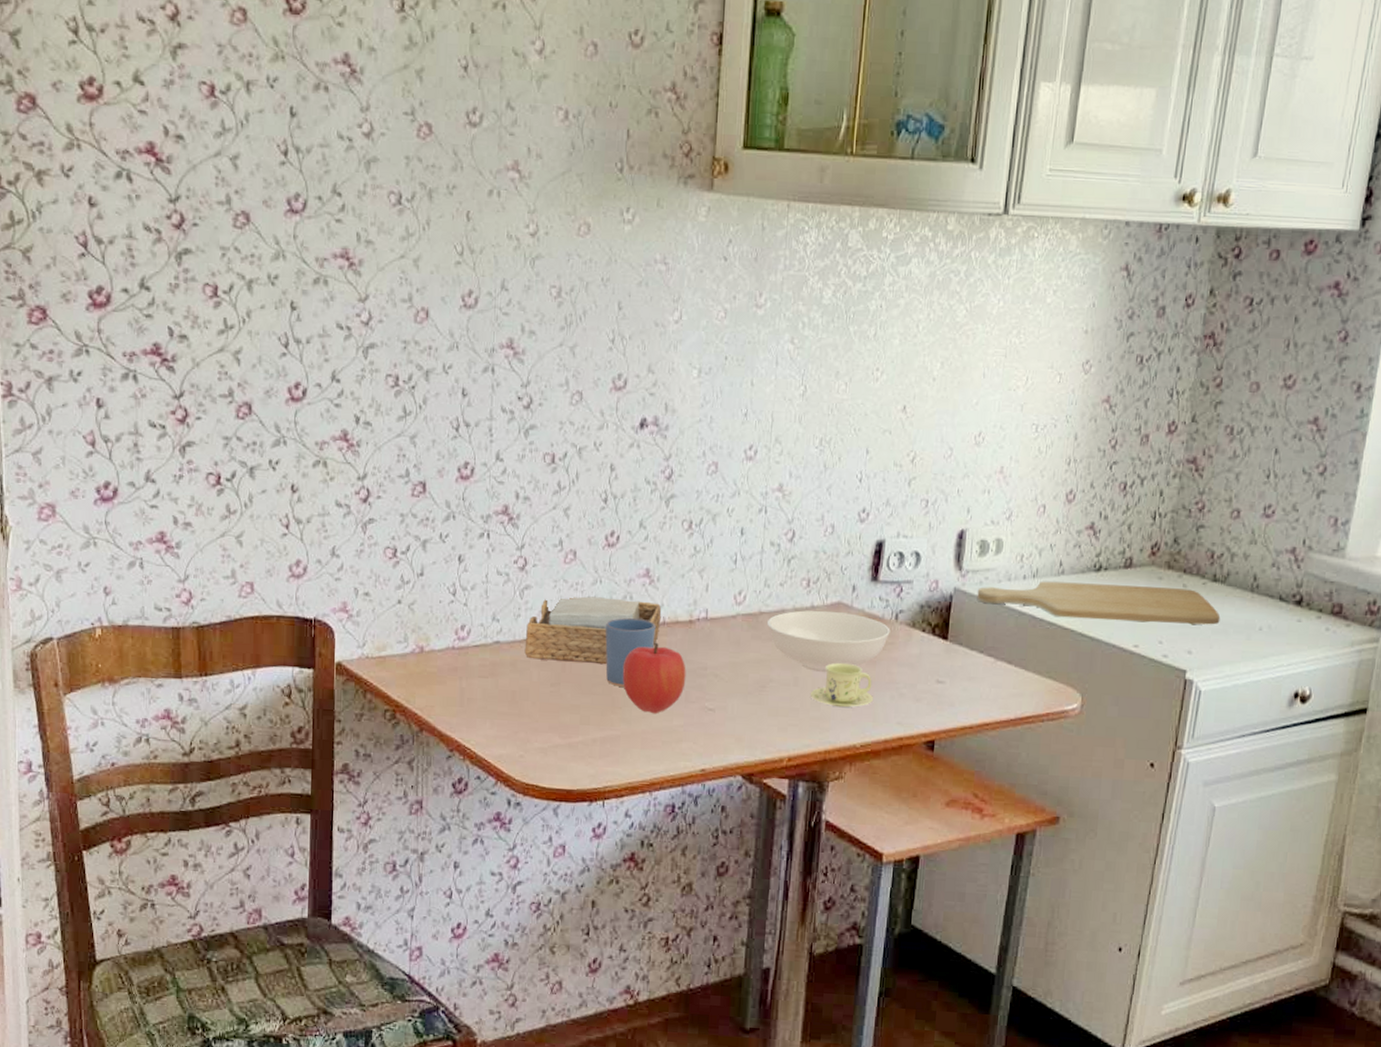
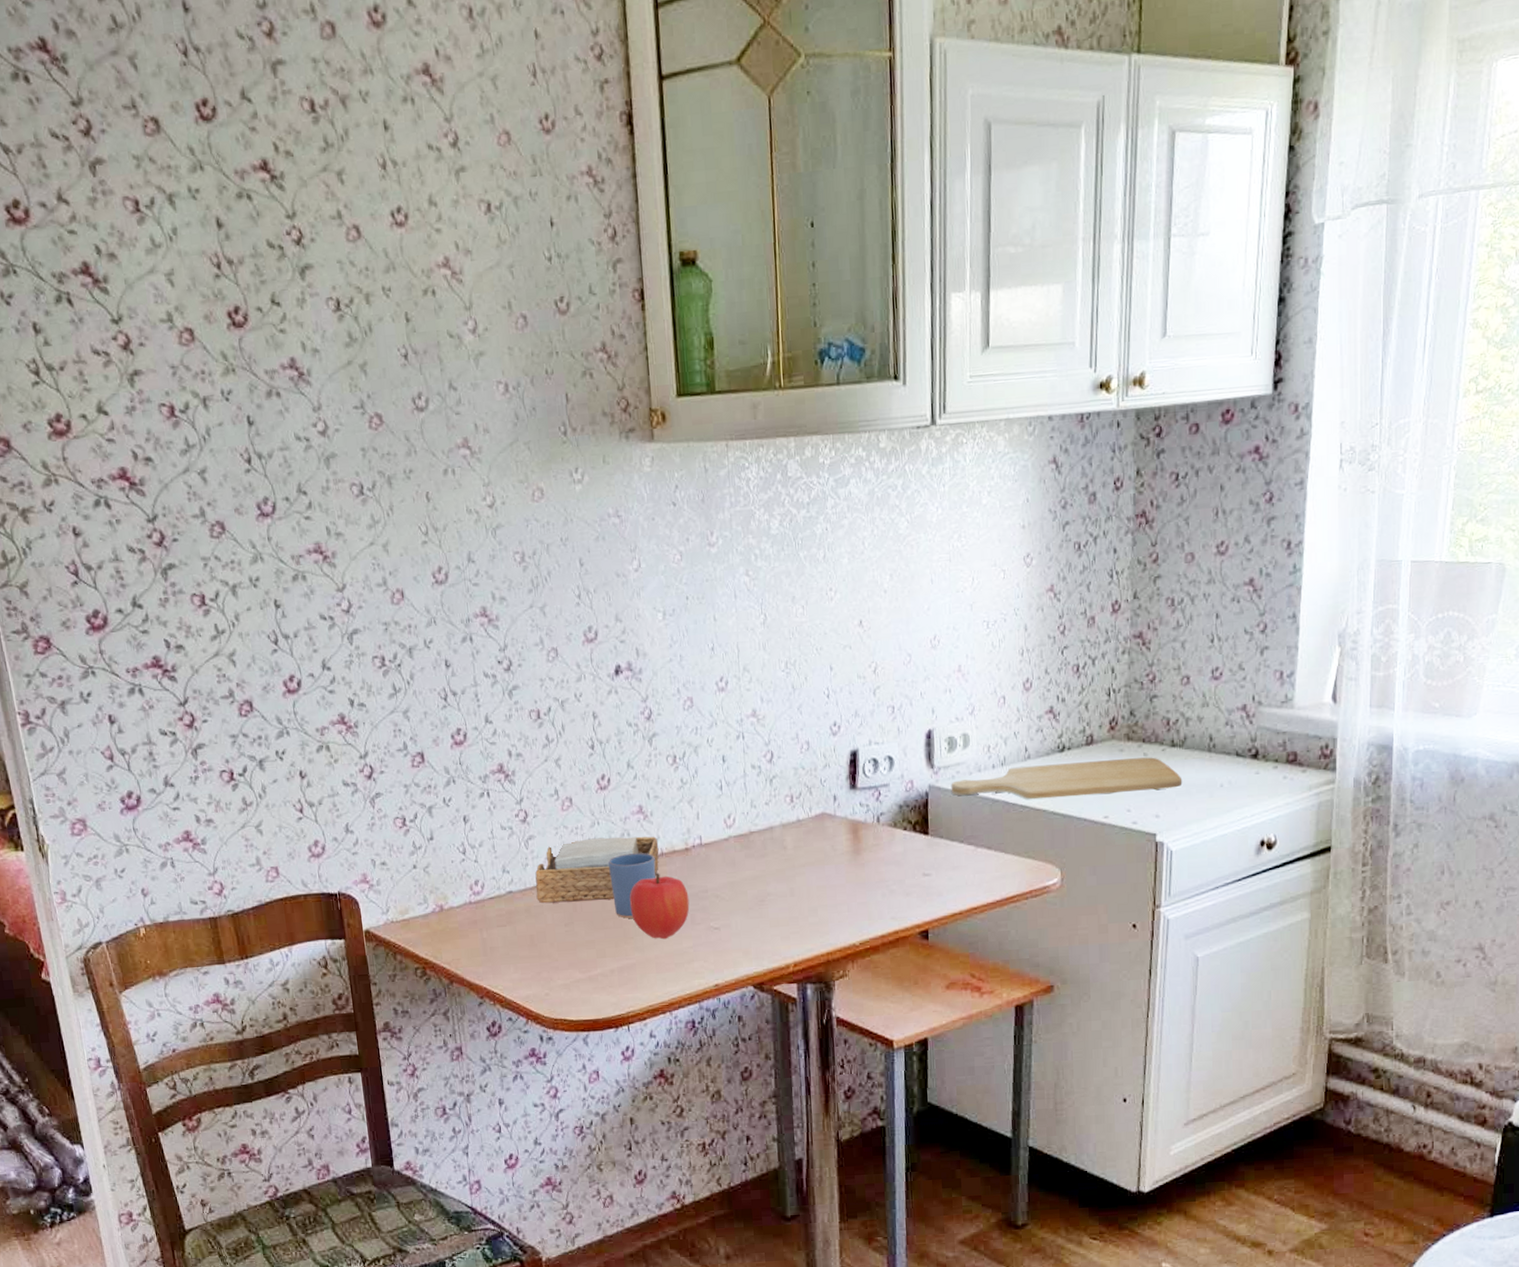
bowl: present [766,610,890,673] -> none [757,822,874,881]
cup and saucer: present [810,662,874,708] -> none [806,868,867,911]

